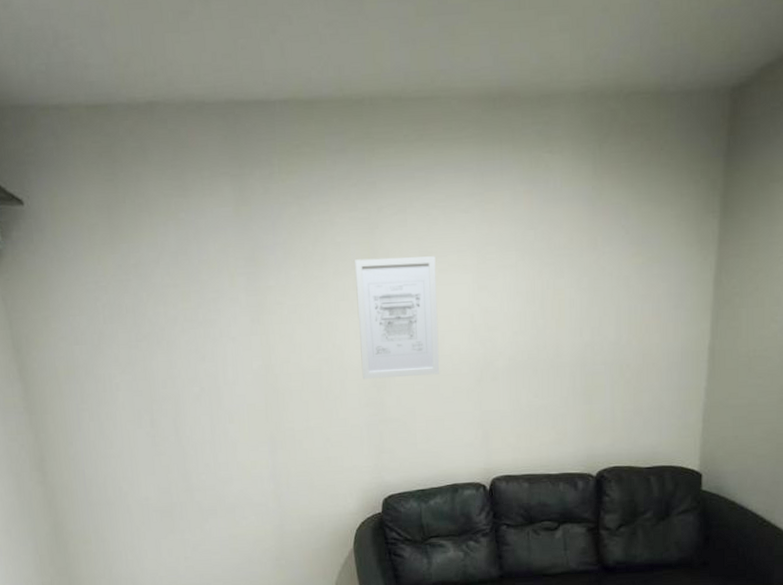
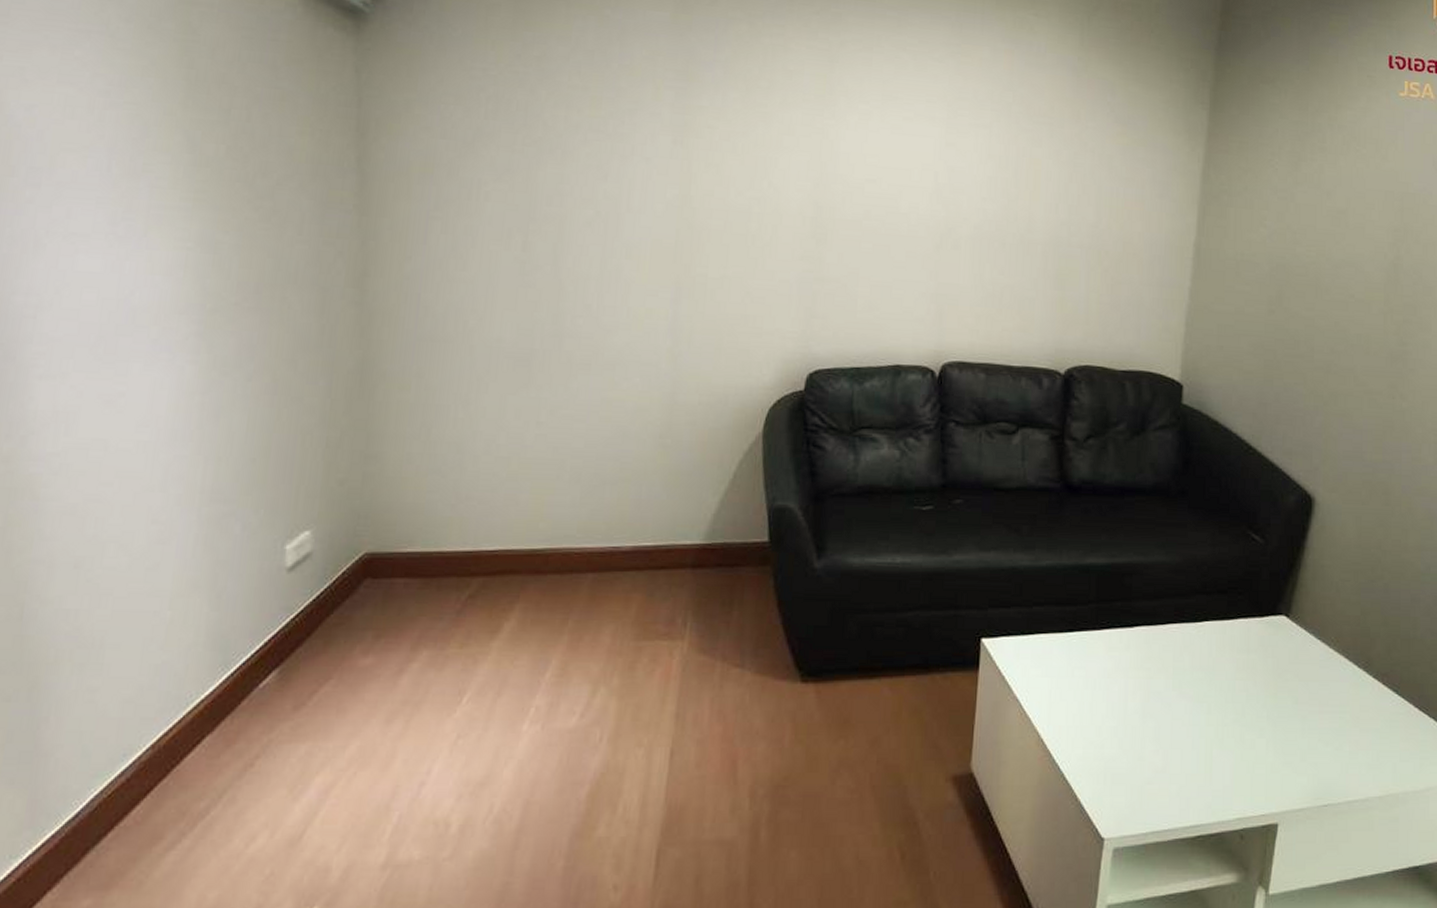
wall art: present [355,256,440,380] -> none [799,92,901,234]

